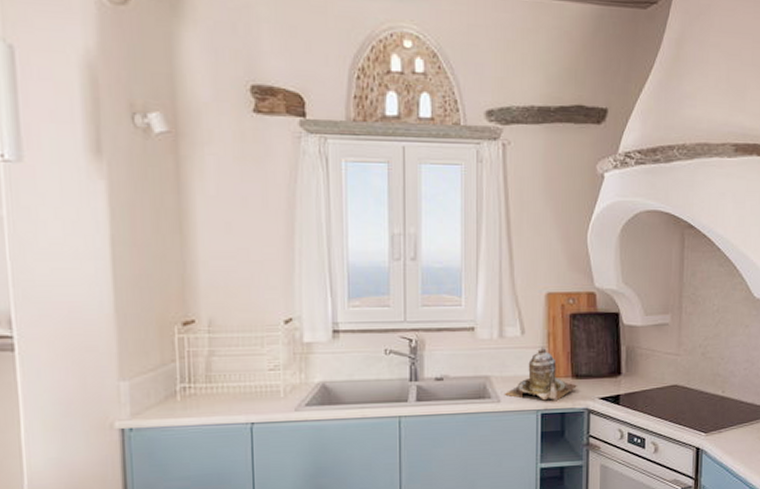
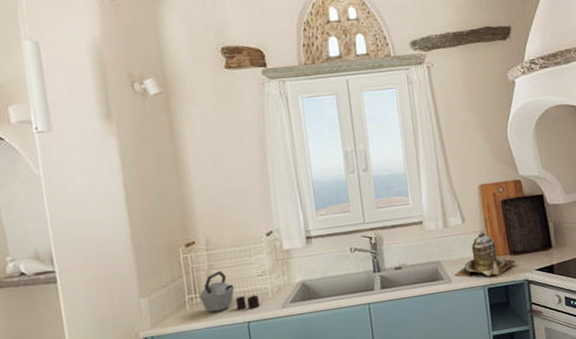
kettle: none [193,359,268,409] -> present [199,271,260,313]

